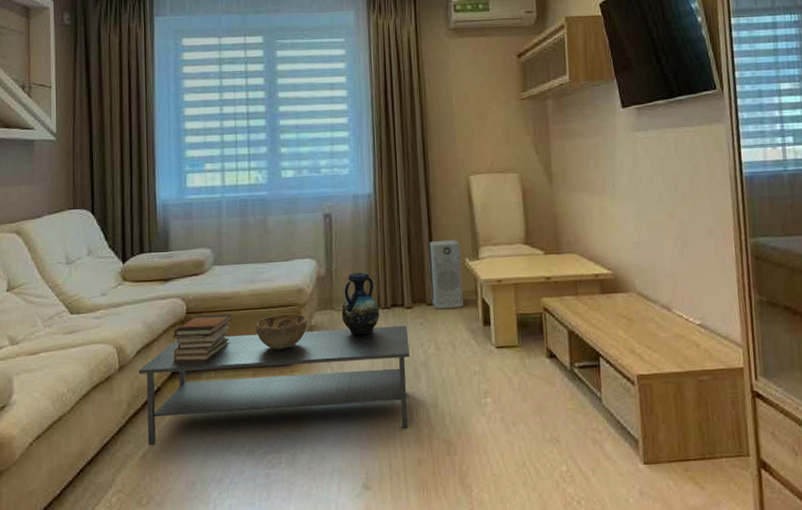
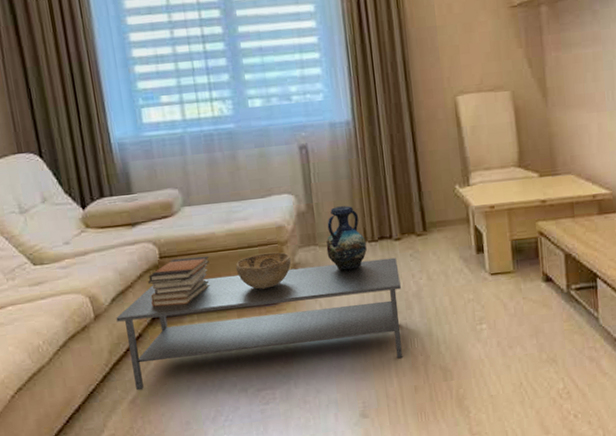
air purifier: present [429,240,463,309] -> none [416,166,455,239]

